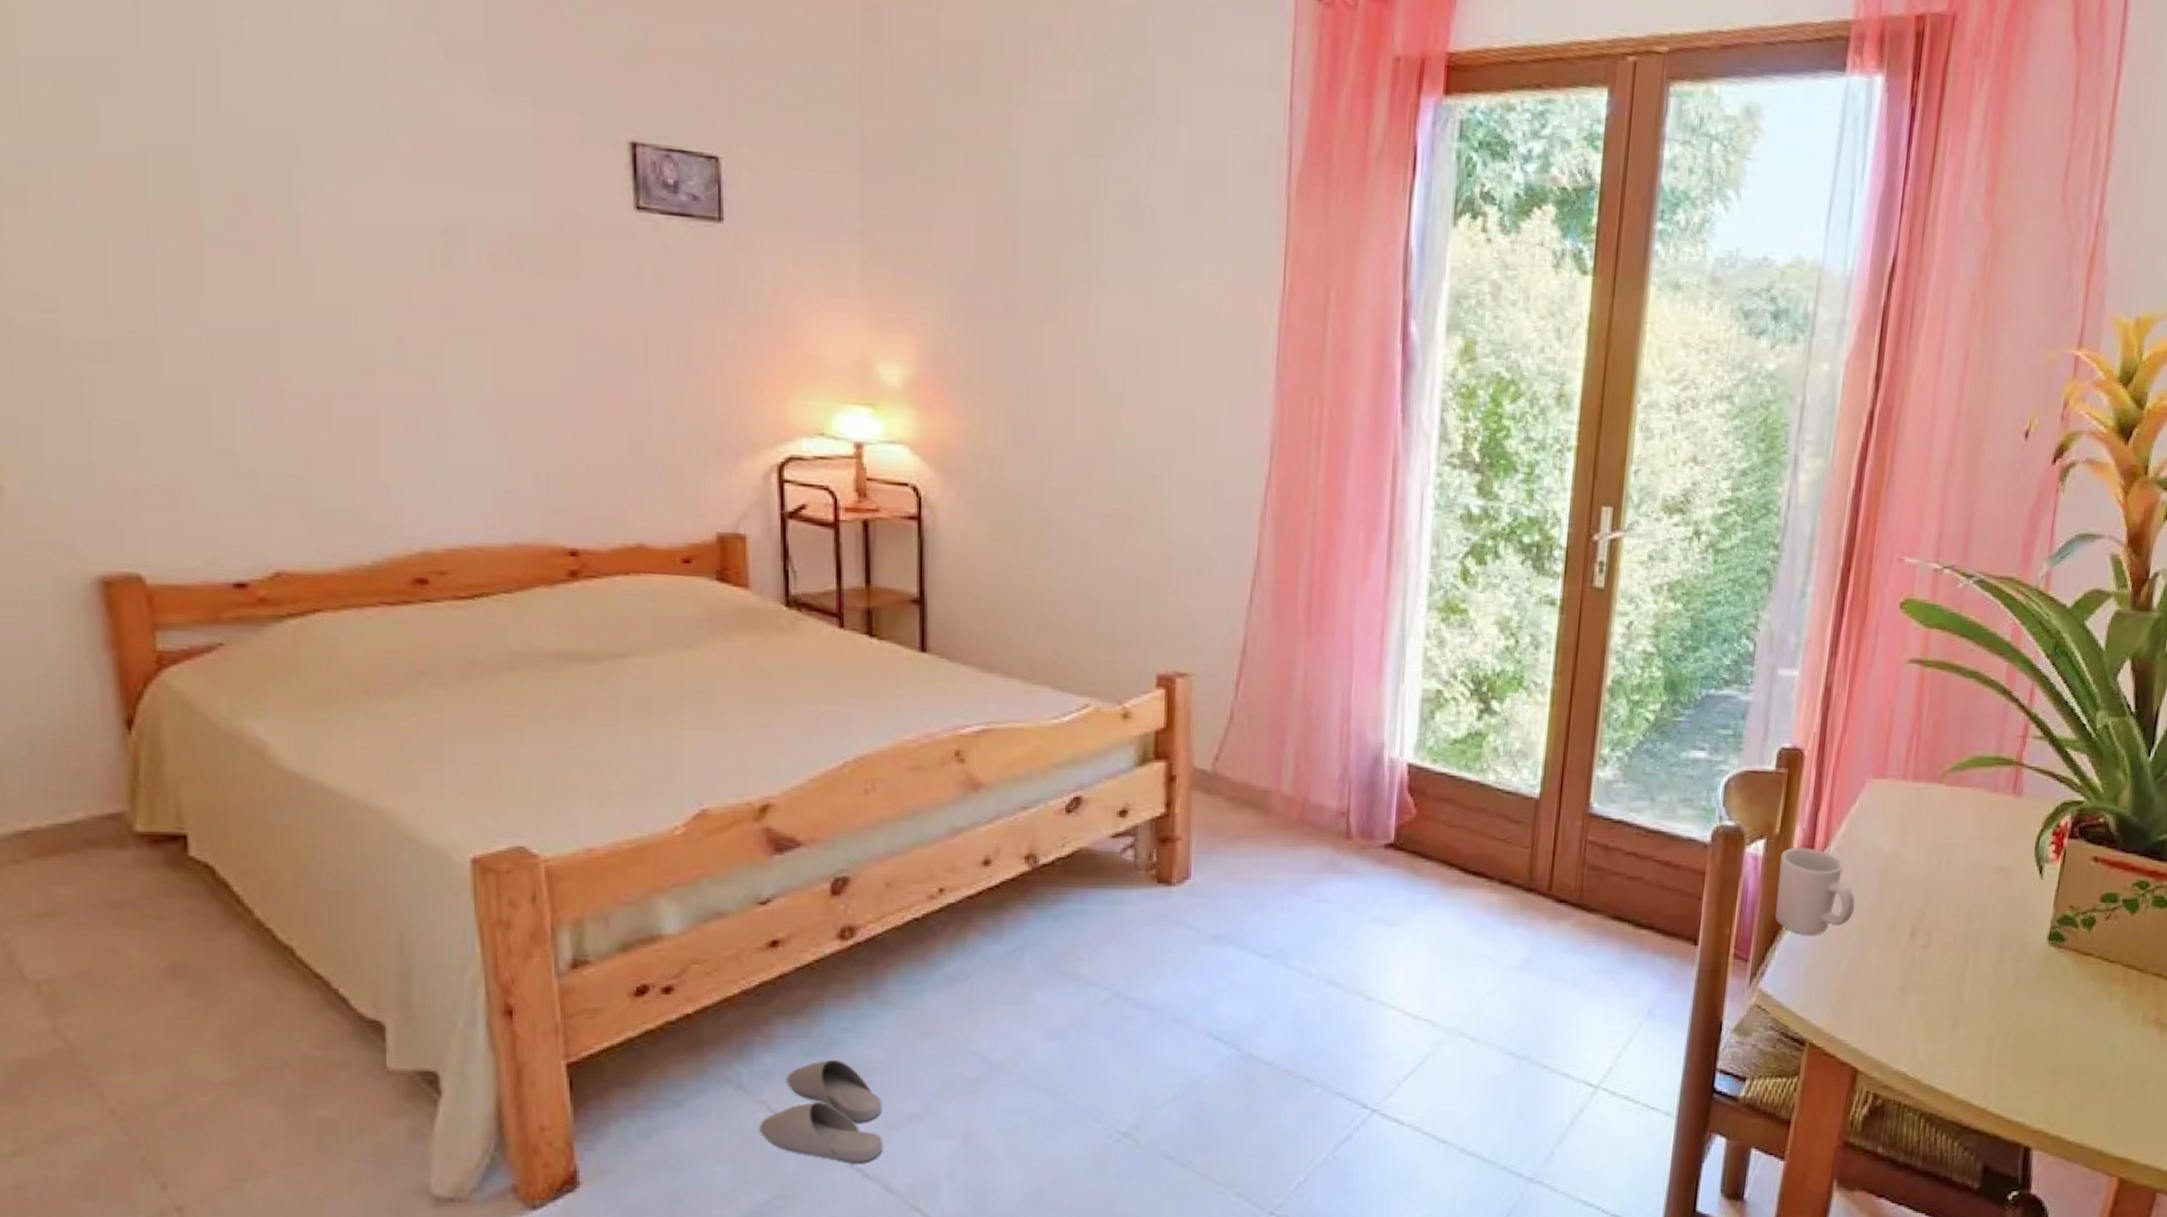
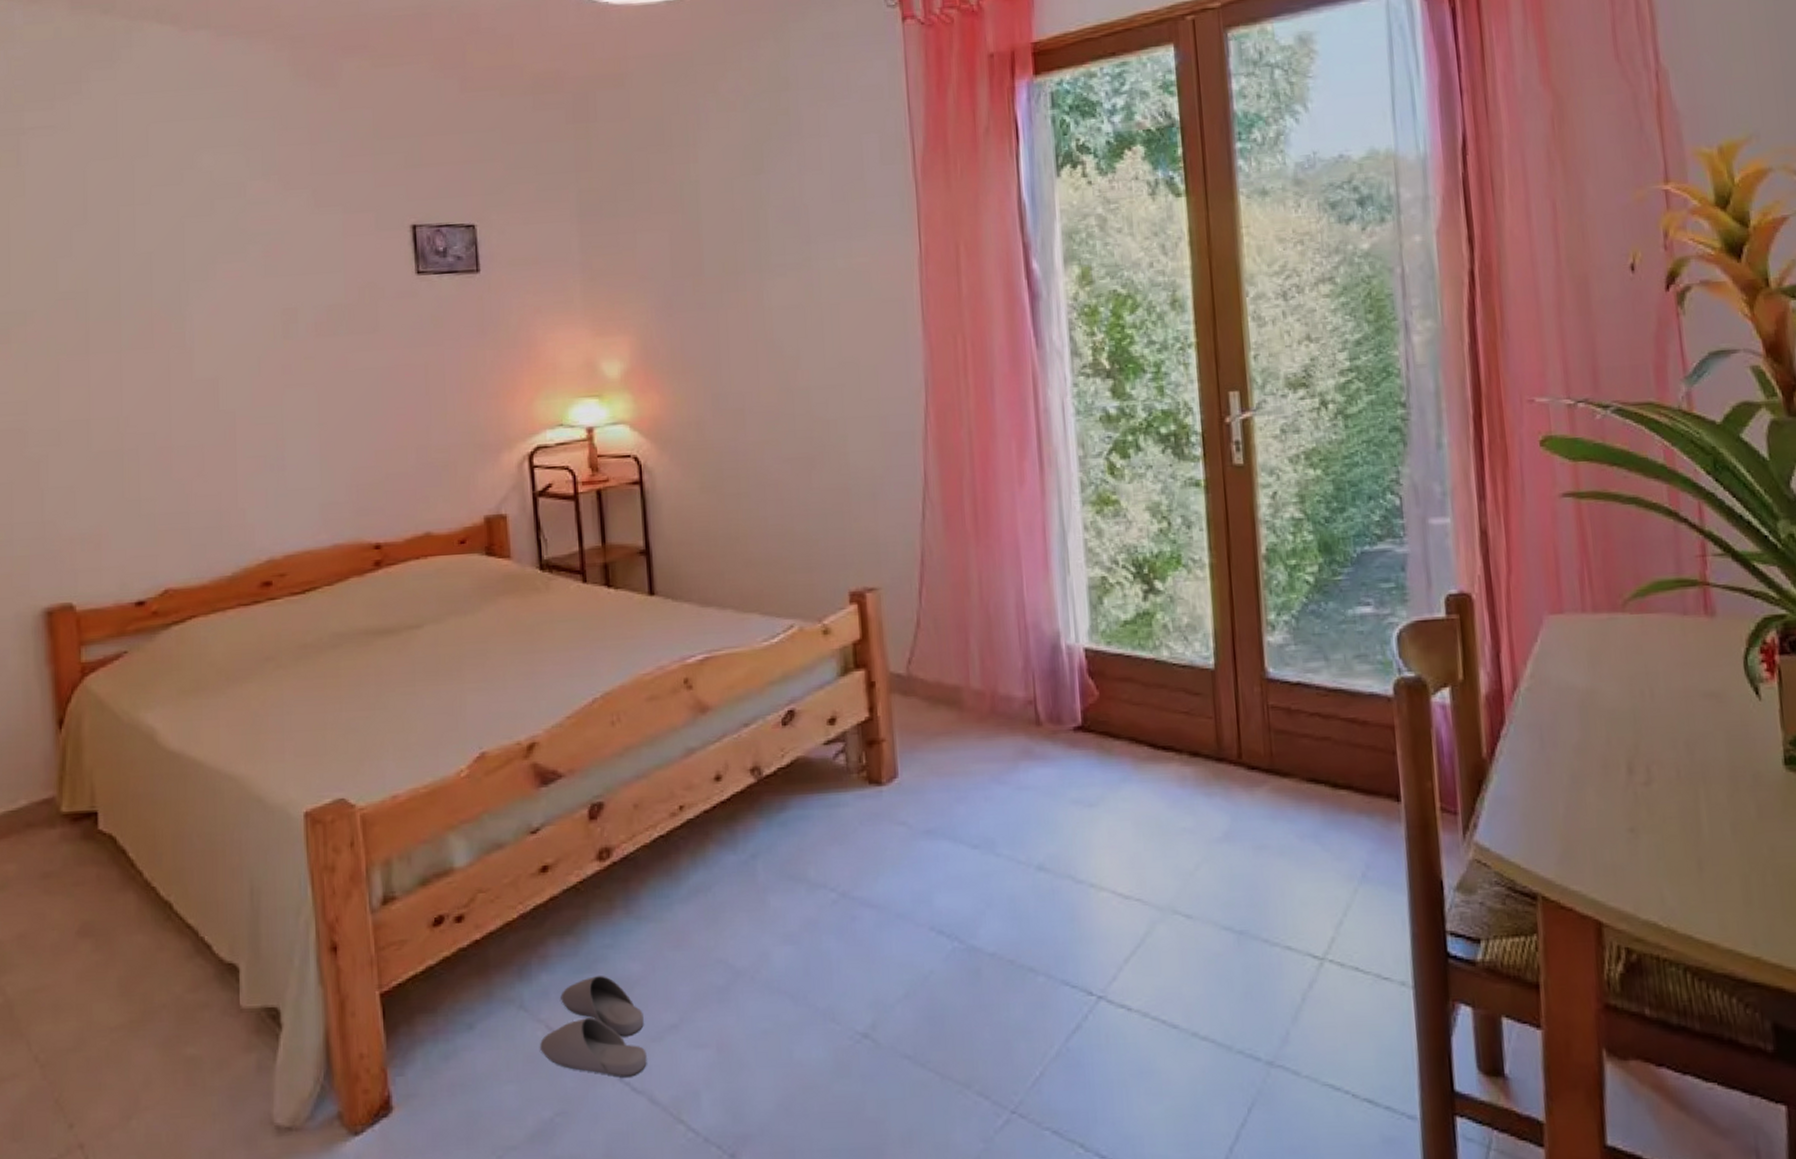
mug: present [1774,847,1855,935] -> none [1469,691,1560,782]

